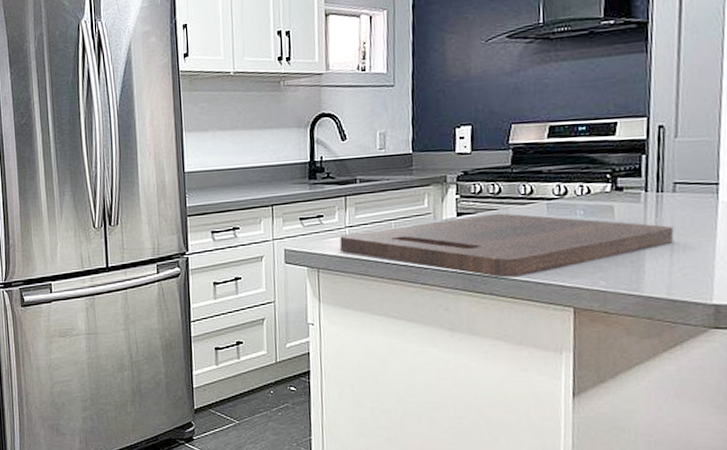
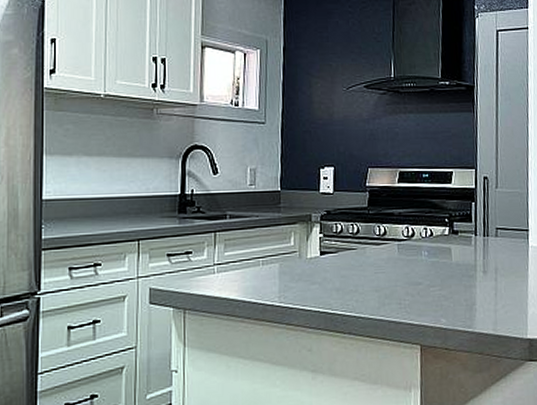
cutting board: present [340,213,674,278] -> none [208,252,497,317]

